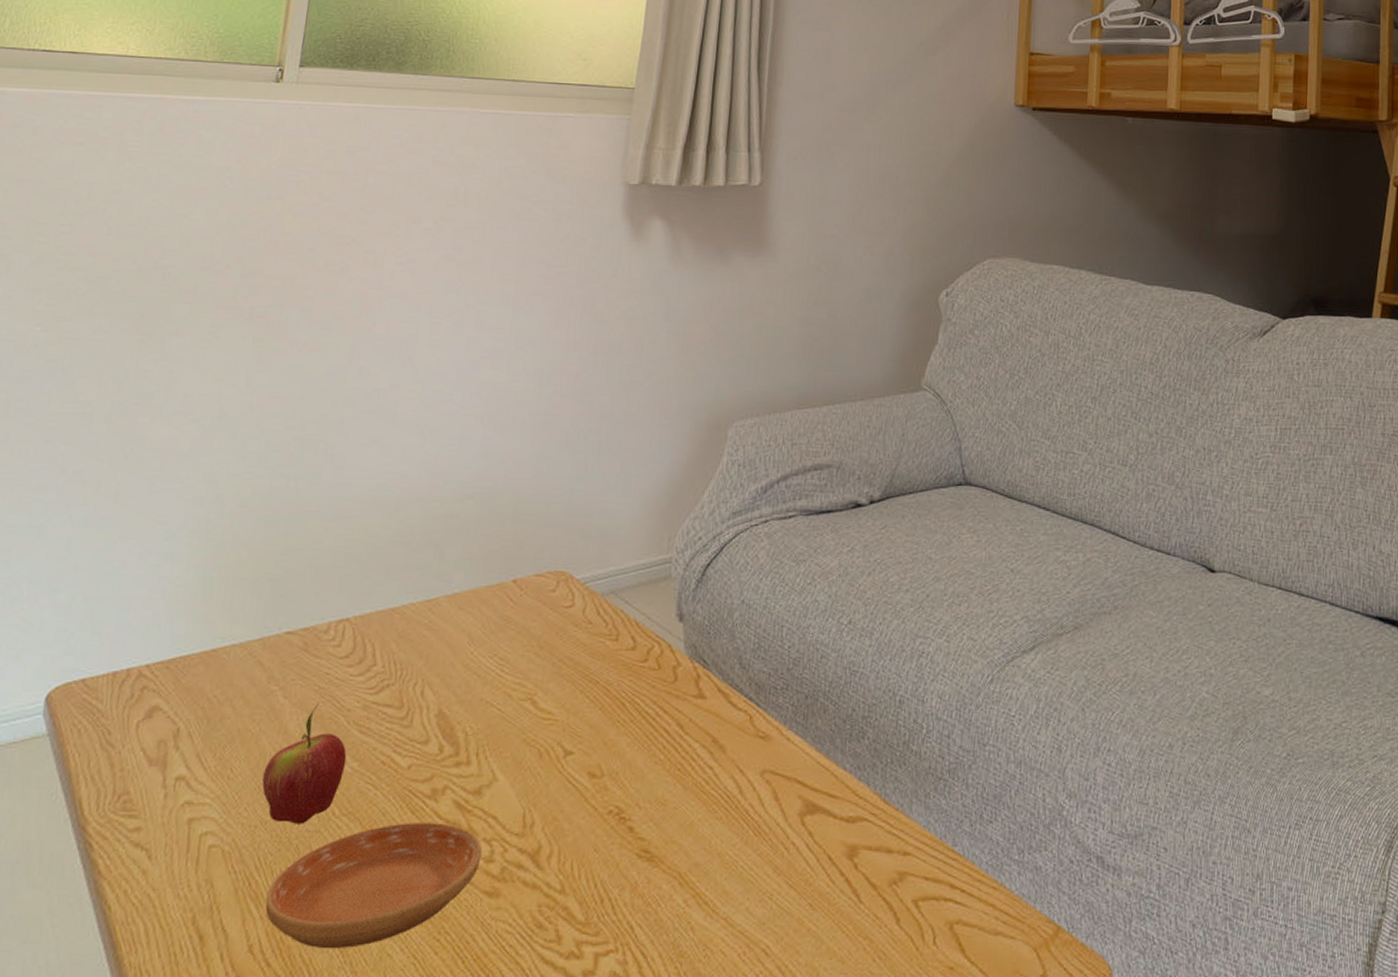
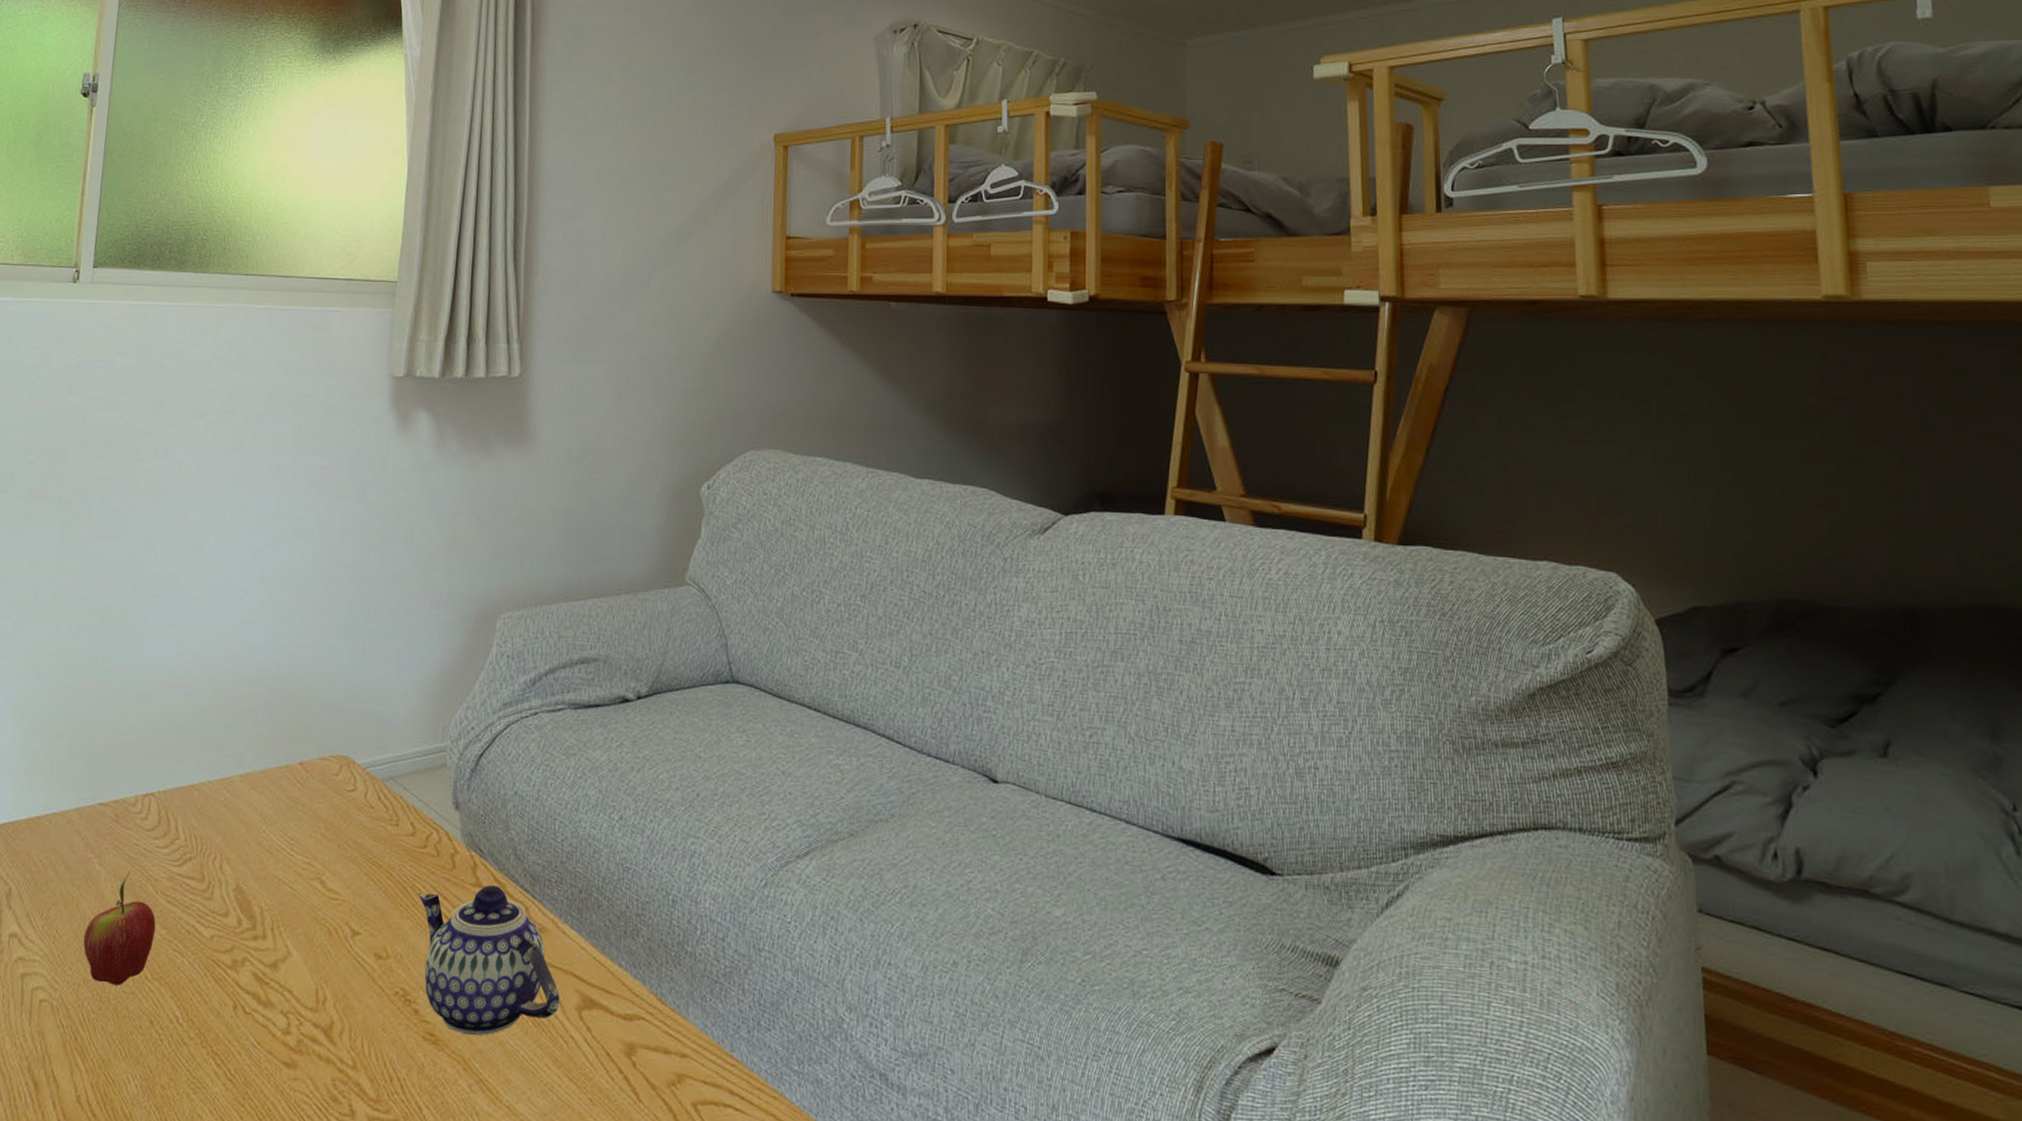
saucer: present [265,821,482,949] -> none [90,990,280,1106]
teapot: none [637,695,782,850] -> present [419,884,560,1036]

